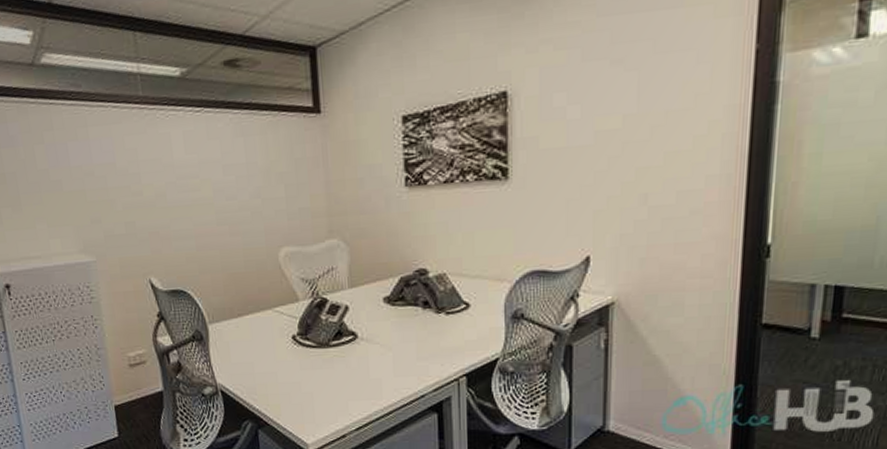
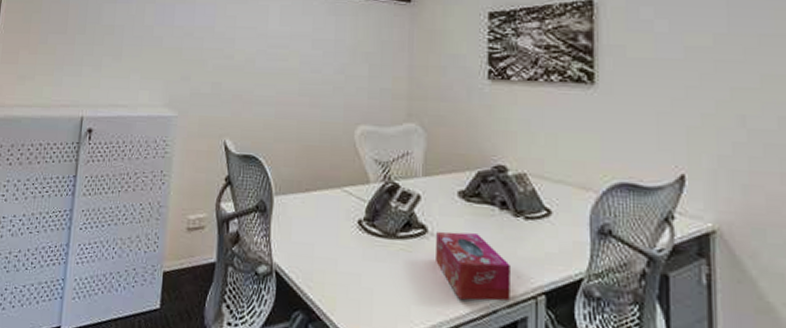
tissue box: none [366,333,436,390] -> present [436,231,510,302]

